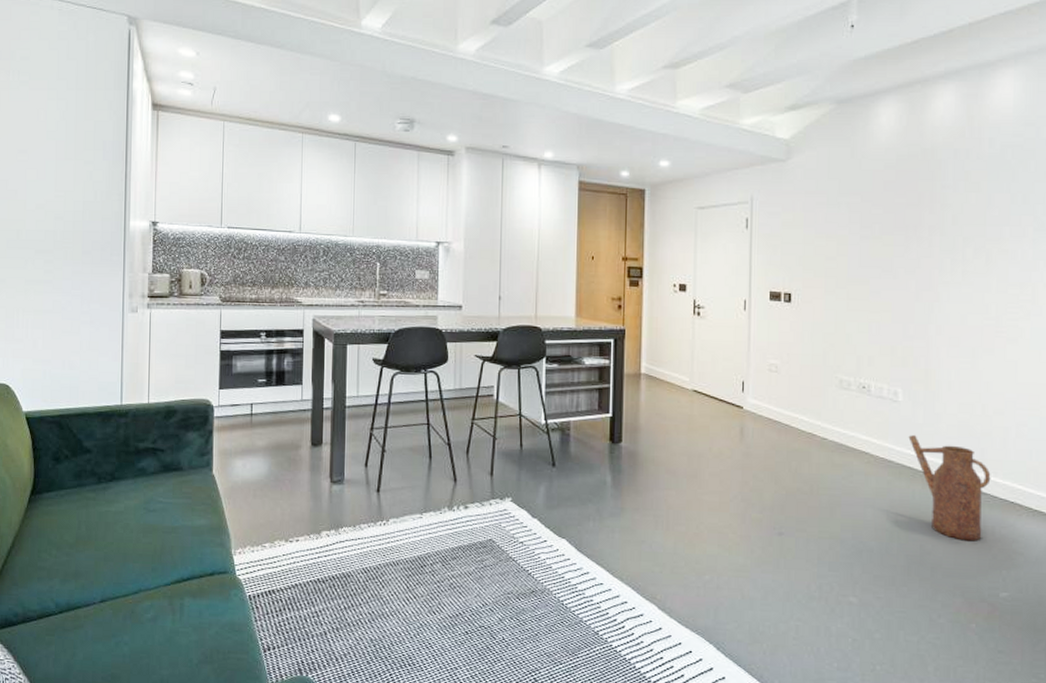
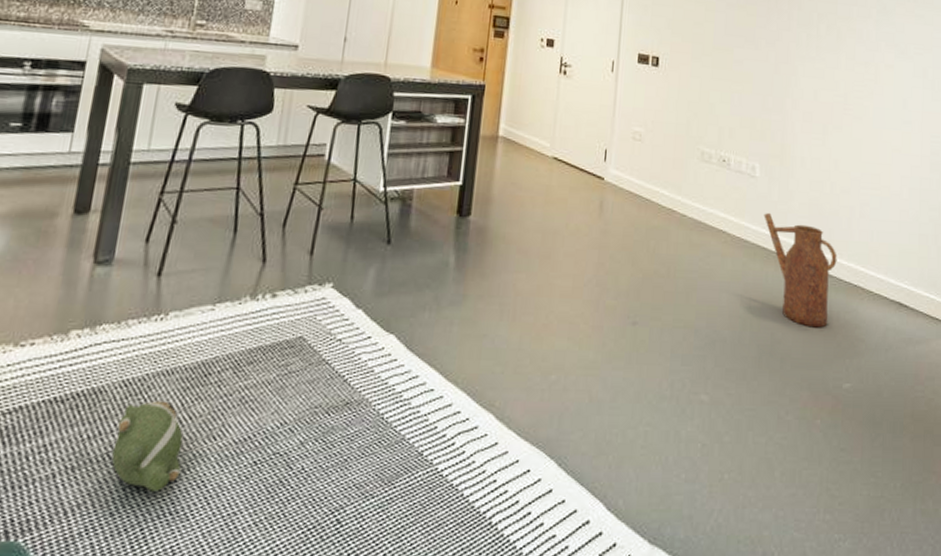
plush toy: none [363,584,412,649] -> present [111,400,183,492]

